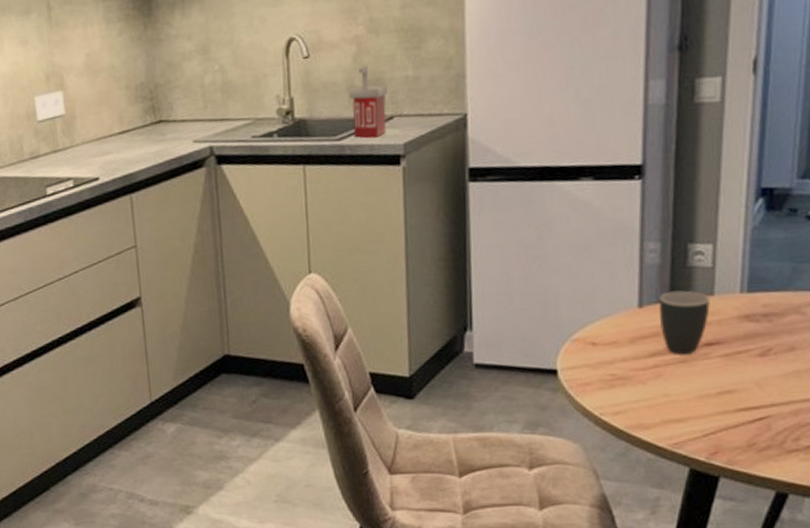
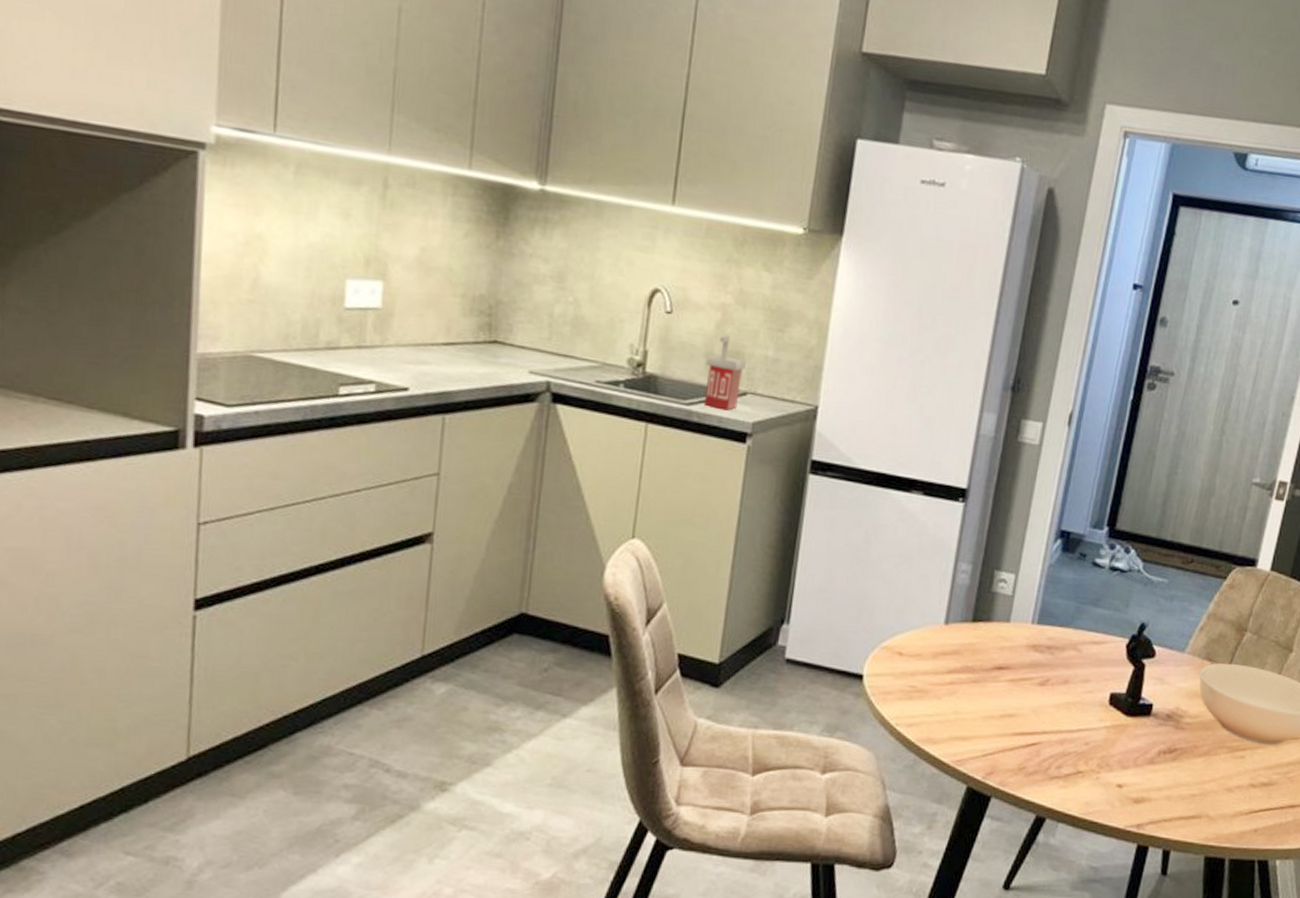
mug: present [658,290,710,354] -> none [961,613,1006,675]

